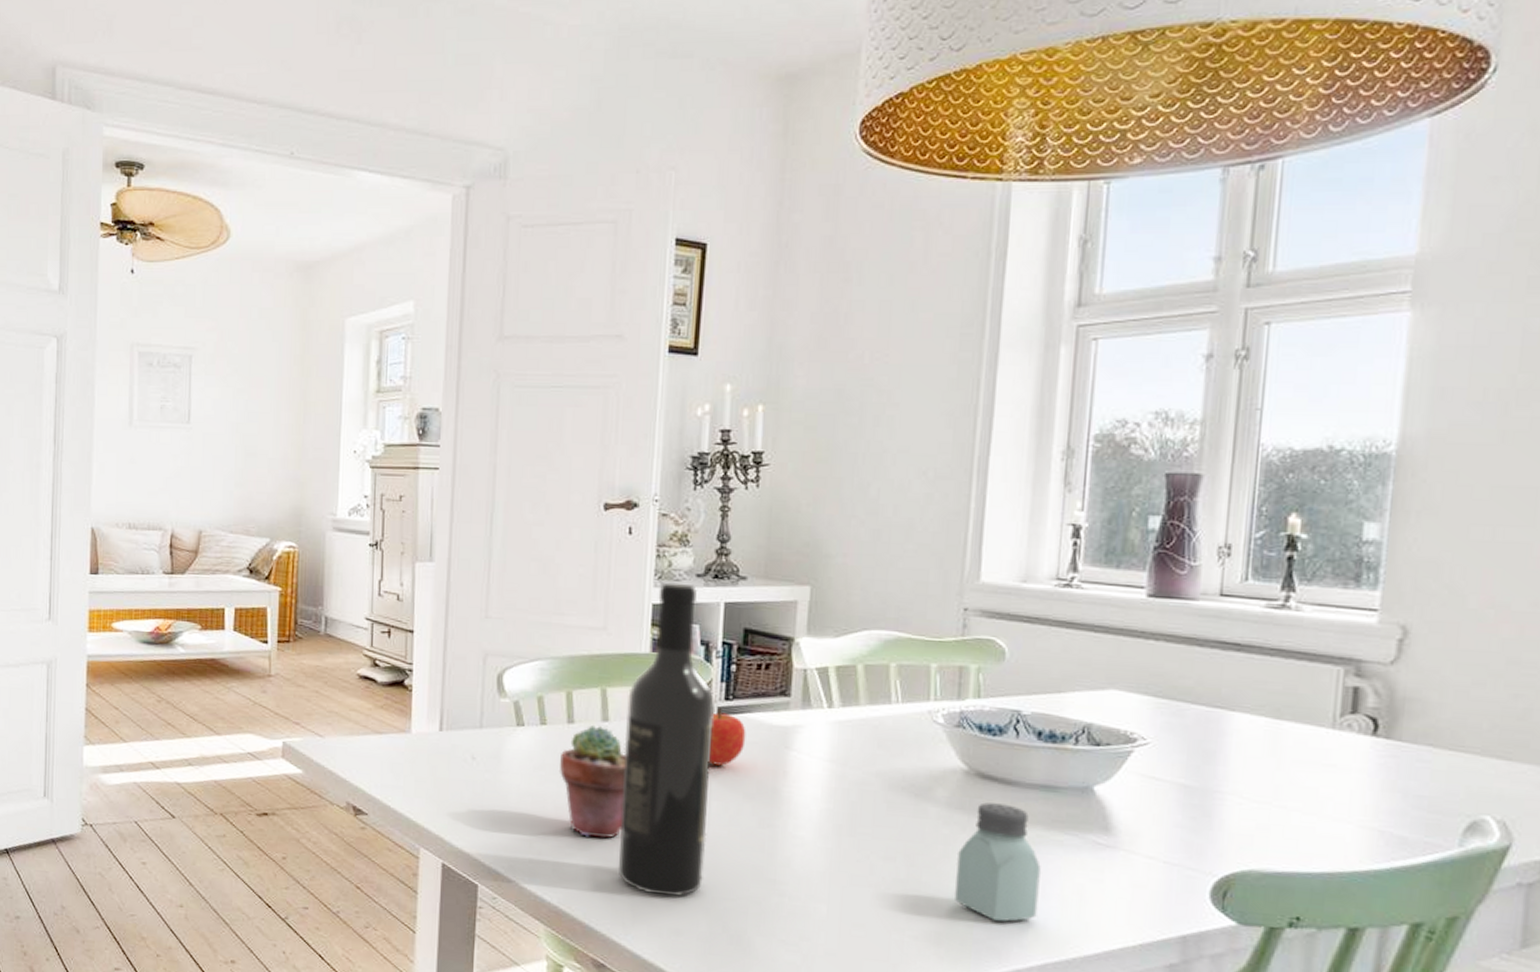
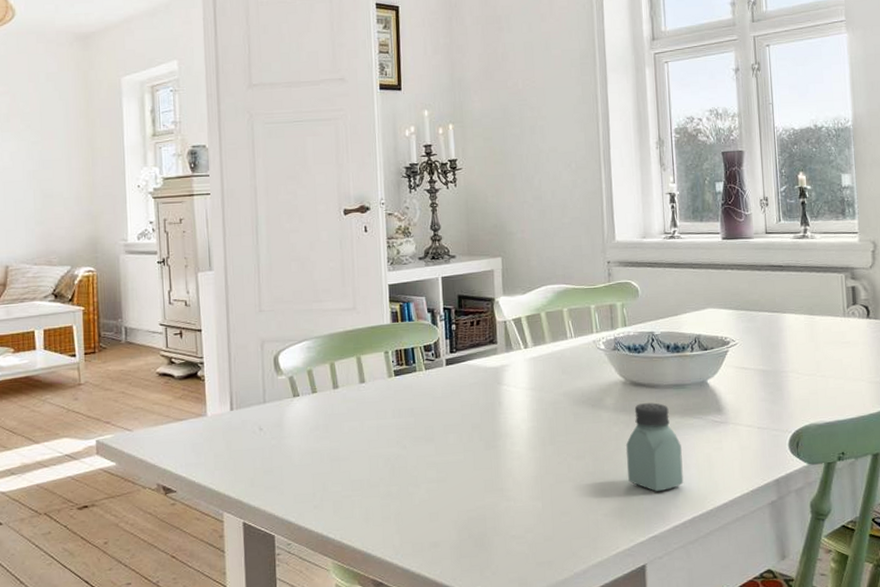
potted succulent: present [558,724,627,839] -> none [330,387,385,480]
wine bottle: present [617,582,716,897] -> none [378,266,450,517]
fruit: present [709,708,746,766] -> none [442,360,469,406]

